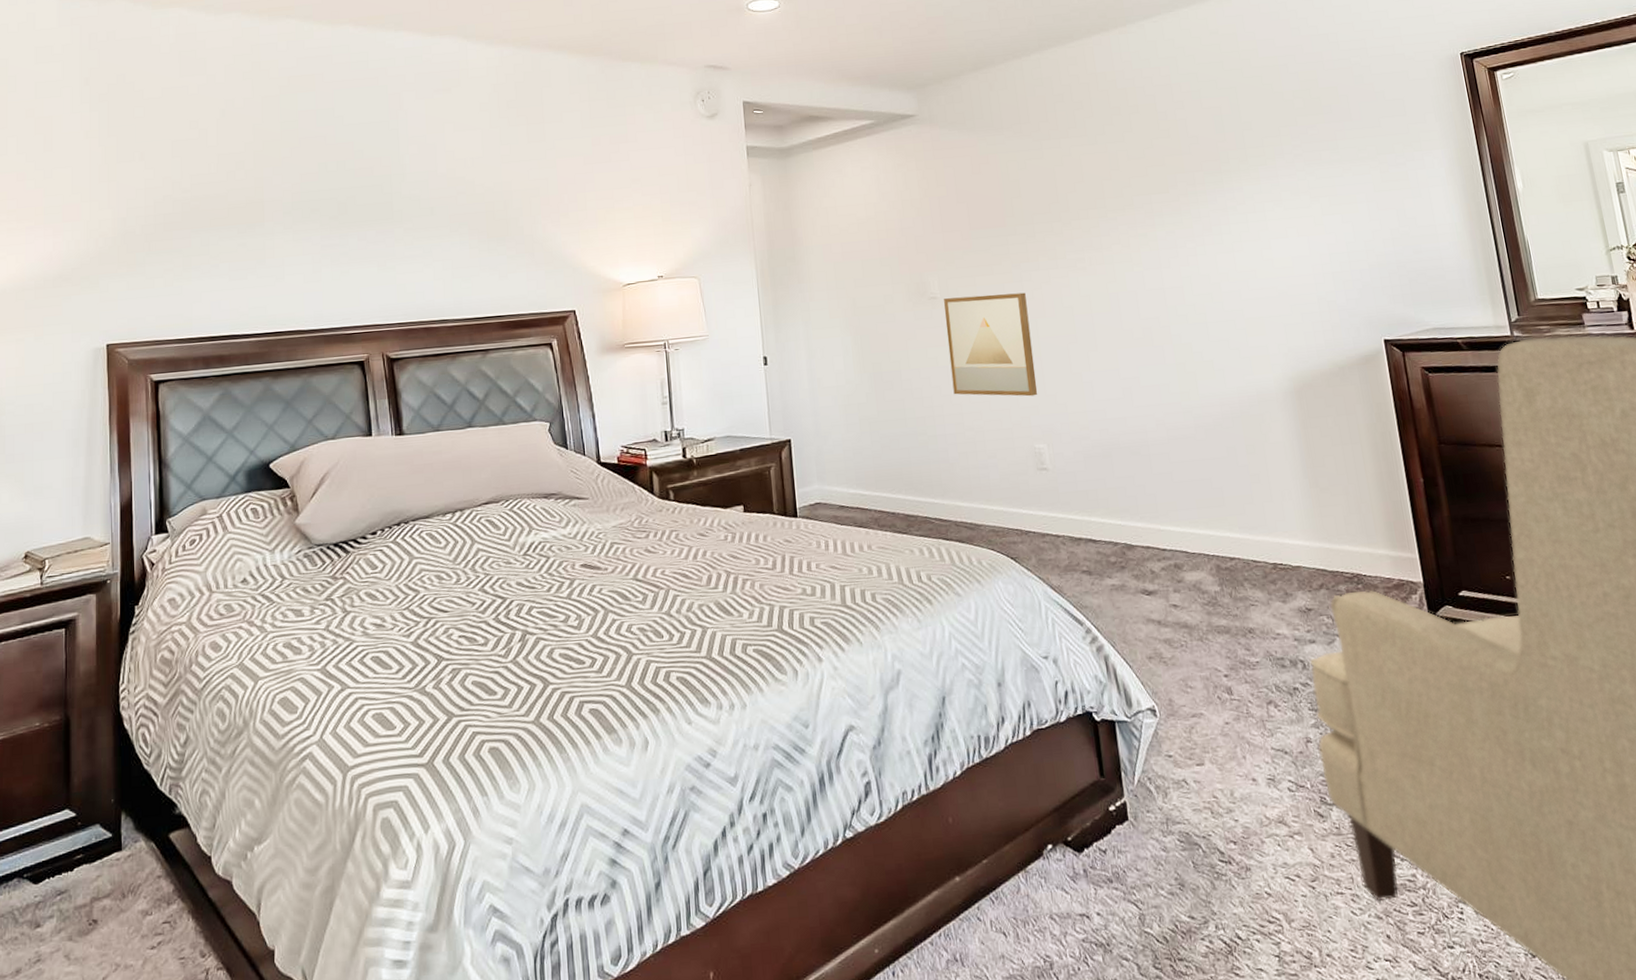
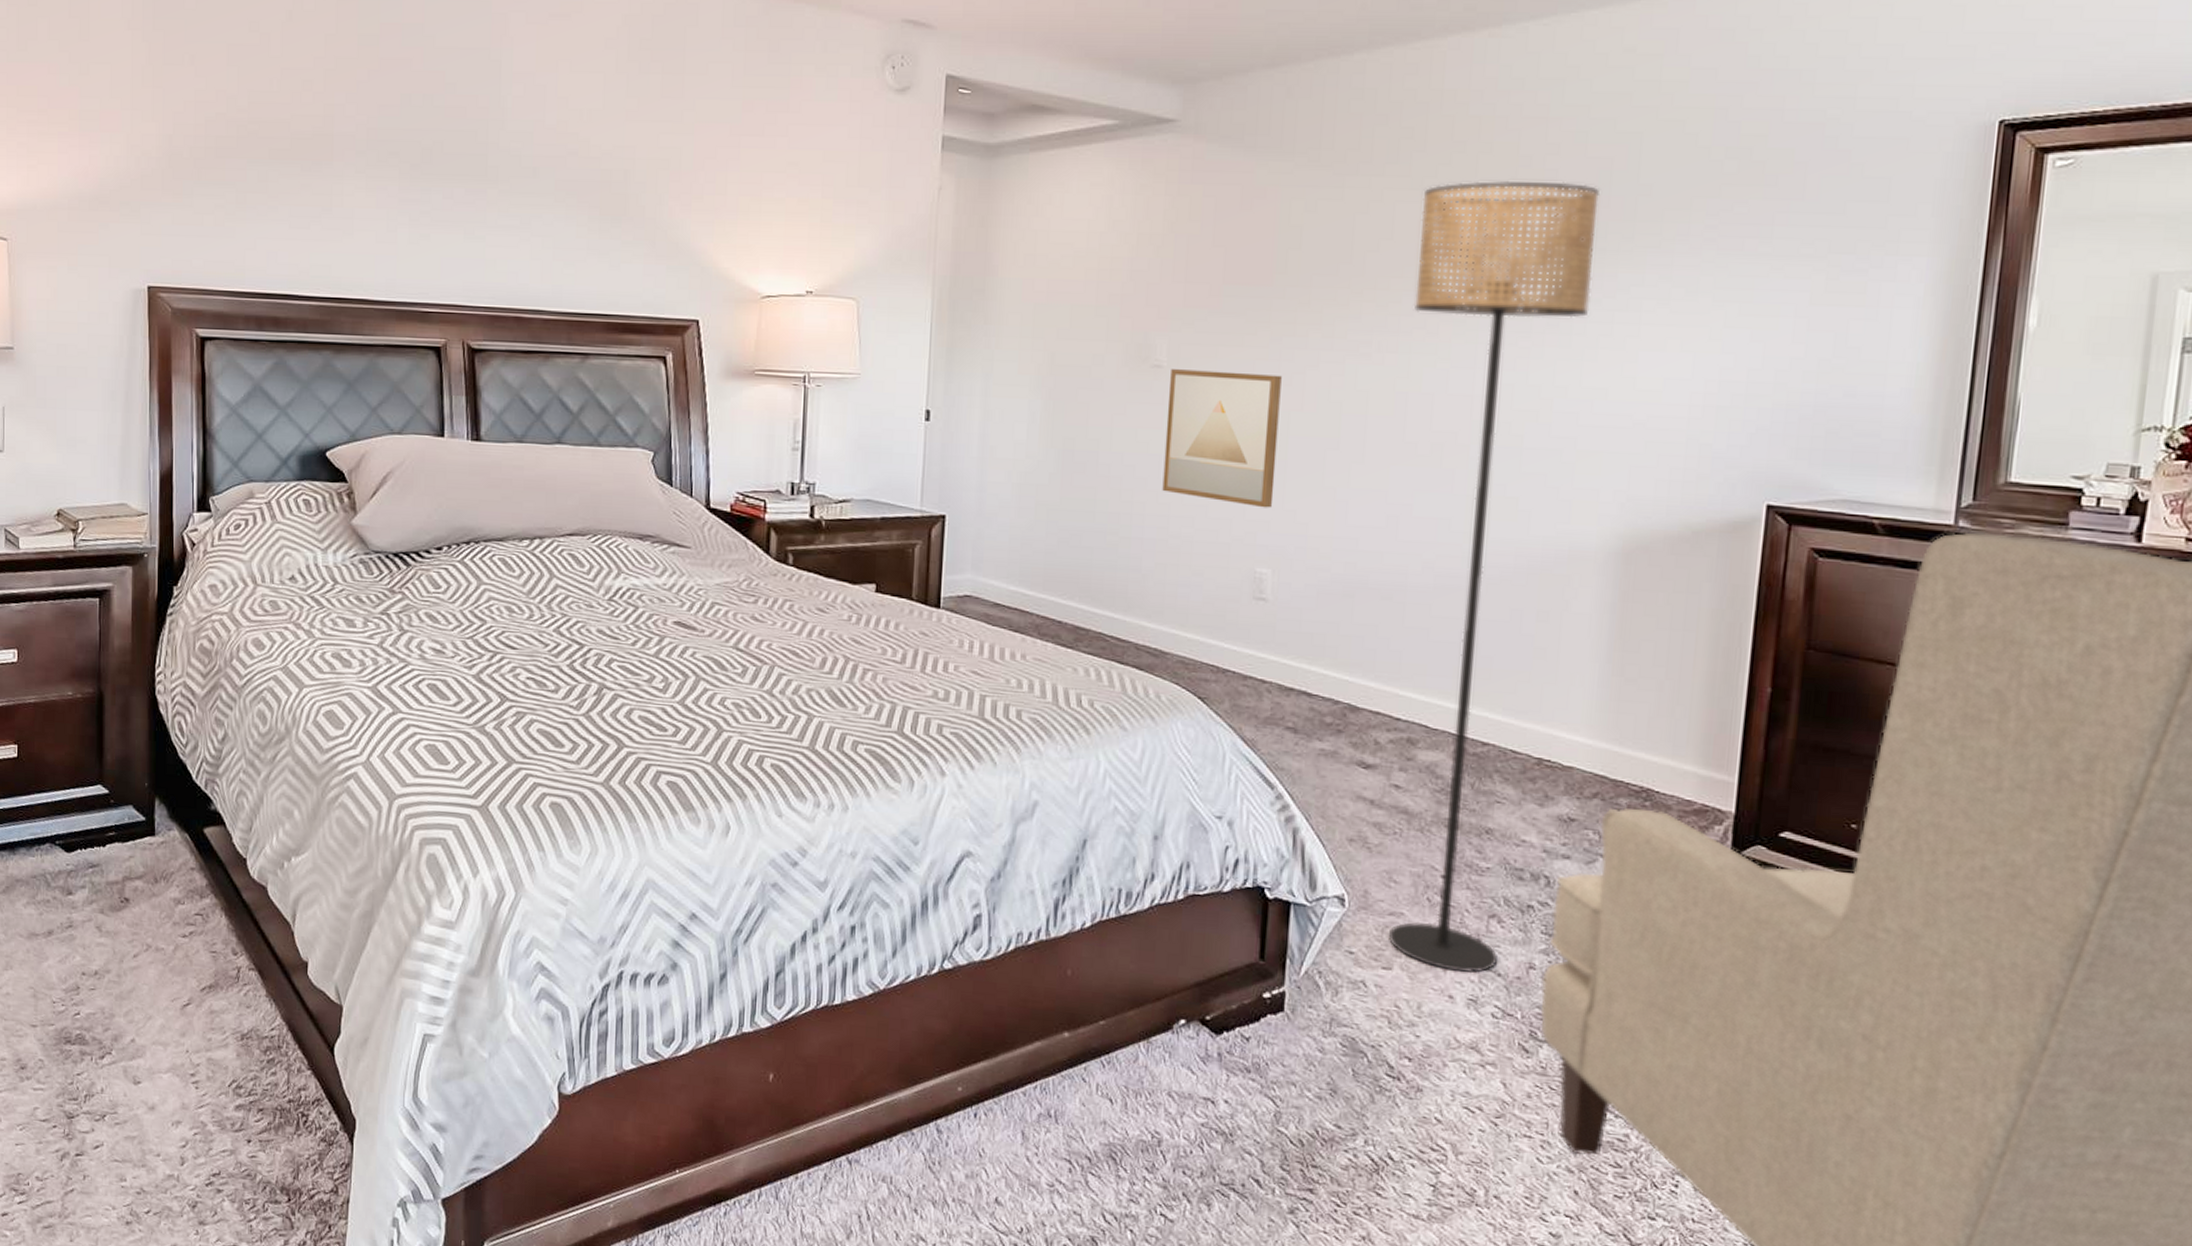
floor lamp: none [1098,127,1283,757] -> present [1387,180,1601,973]

